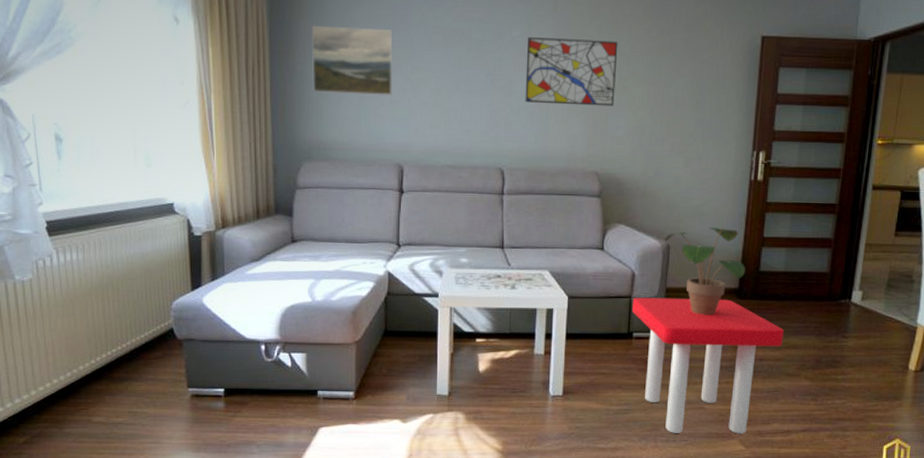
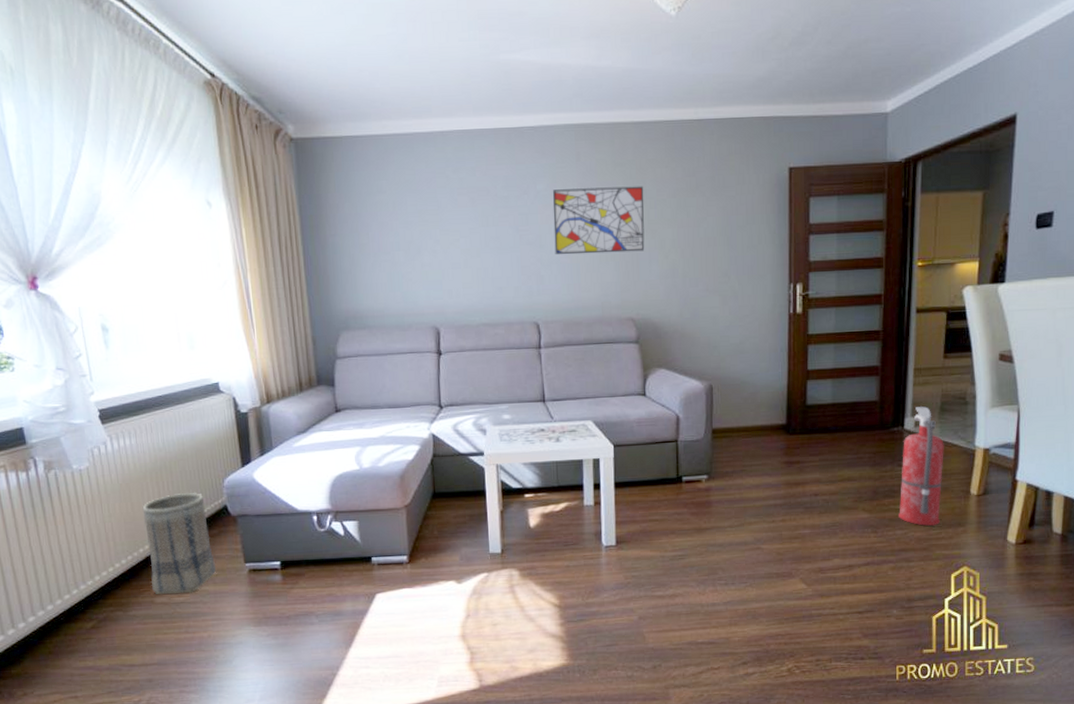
basket: none [86,313,157,415] -> present [143,493,216,594]
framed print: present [311,25,394,95] -> none [340,195,423,263]
stool: present [631,297,784,434] -> none [679,436,837,576]
potted plant: present [664,227,746,315] -> none [706,363,793,454]
fire extinguisher: none [839,281,888,397] -> present [899,406,944,526]

